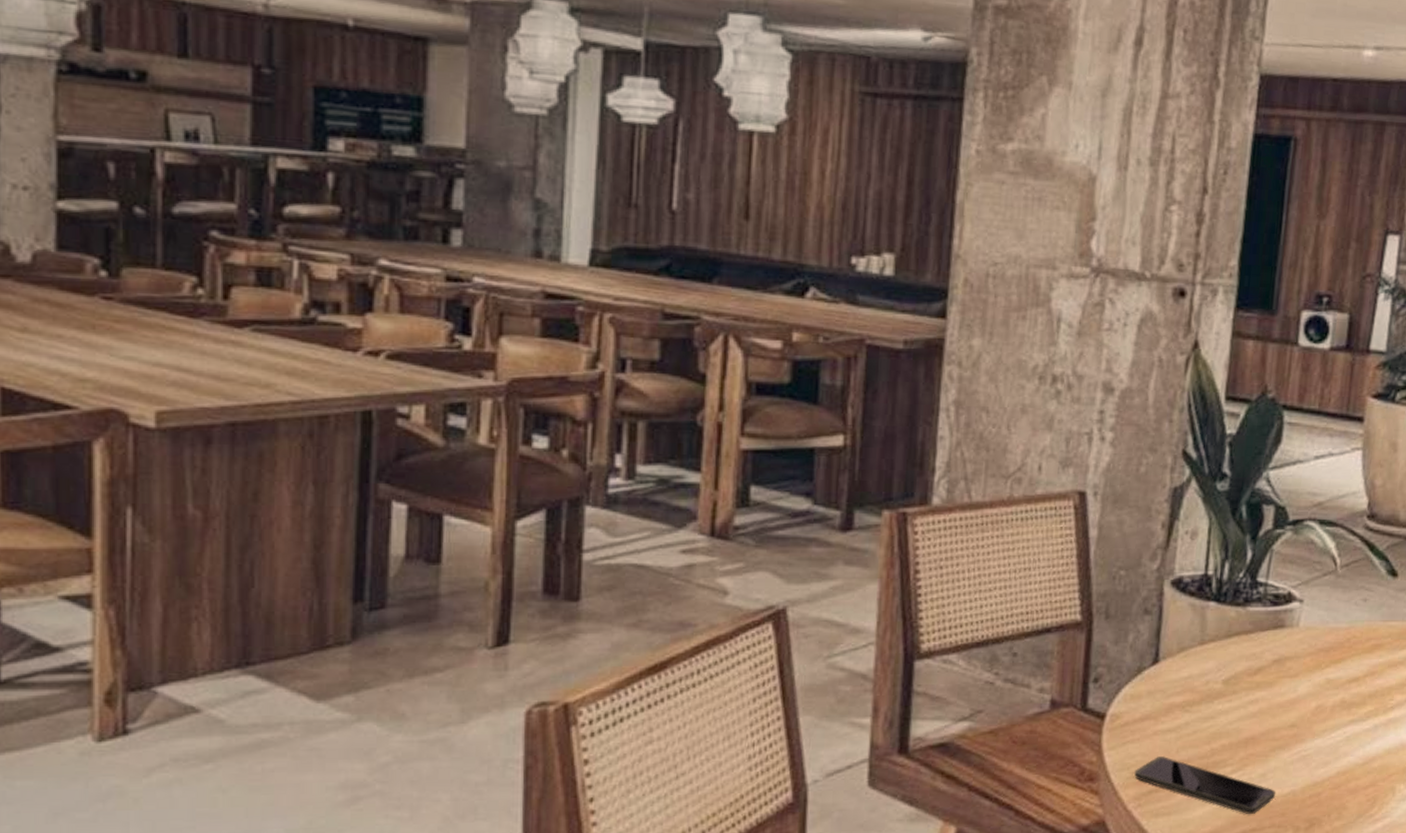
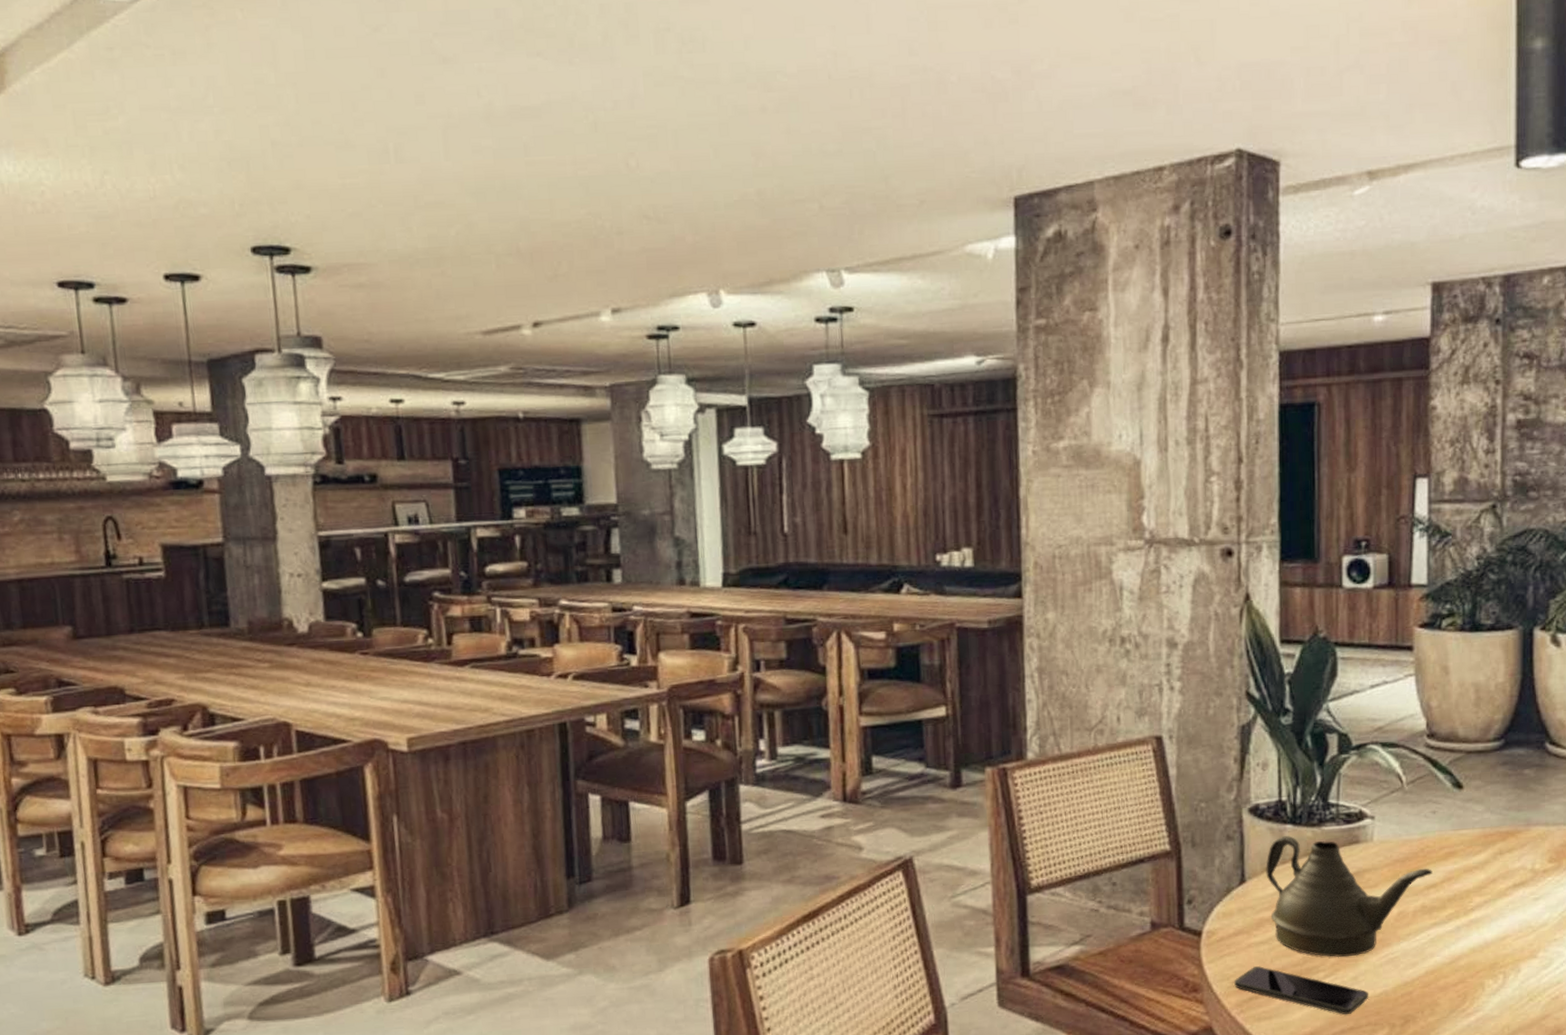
teapot: none [1182,614,1357,752] -> present [1266,836,1433,958]

